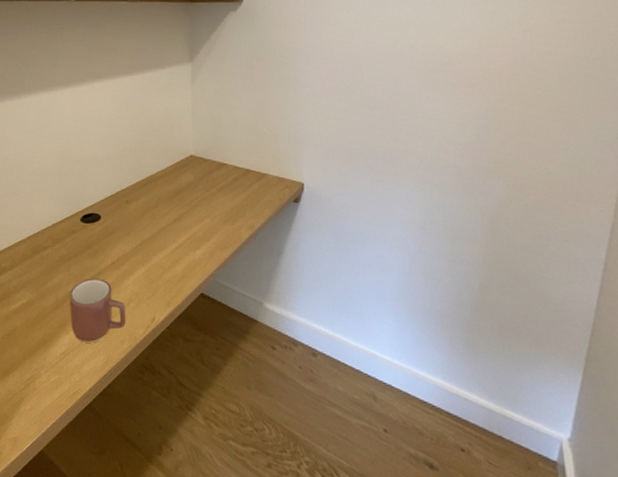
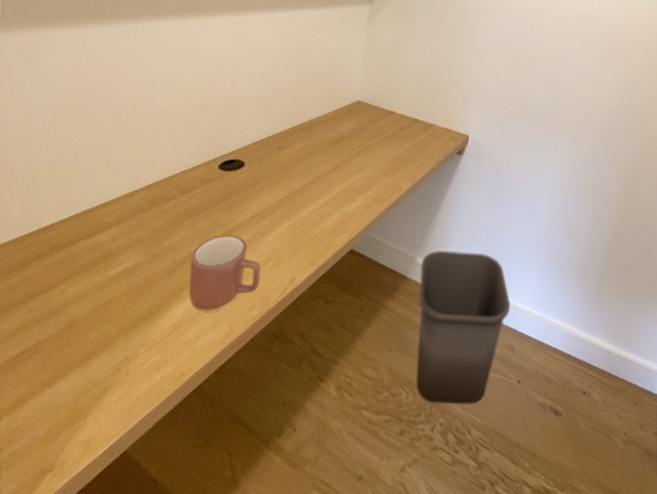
waste bin: none [269,297,368,448] -> present [416,251,511,404]

